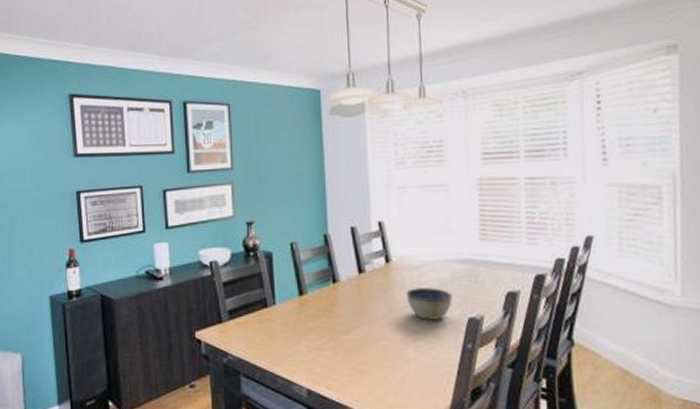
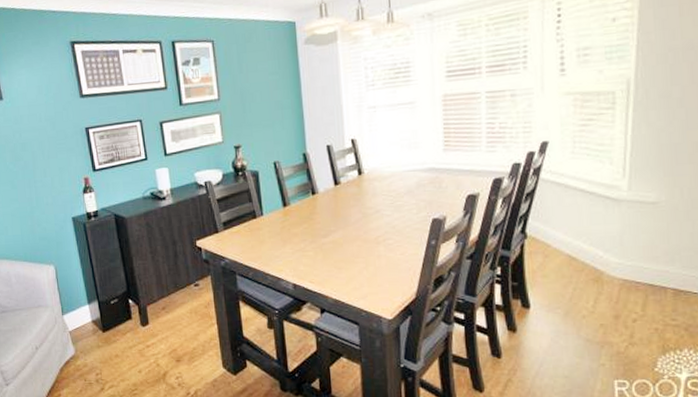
bowl: present [406,288,453,320] -> none [377,194,418,222]

